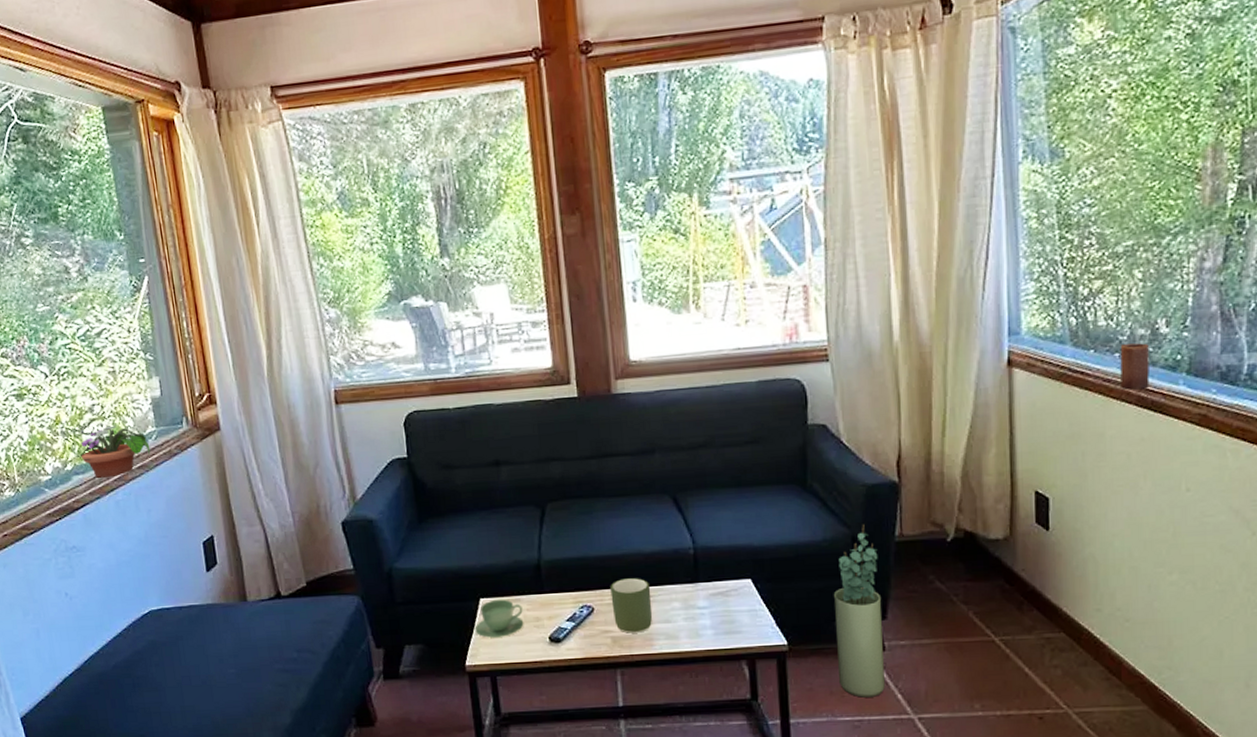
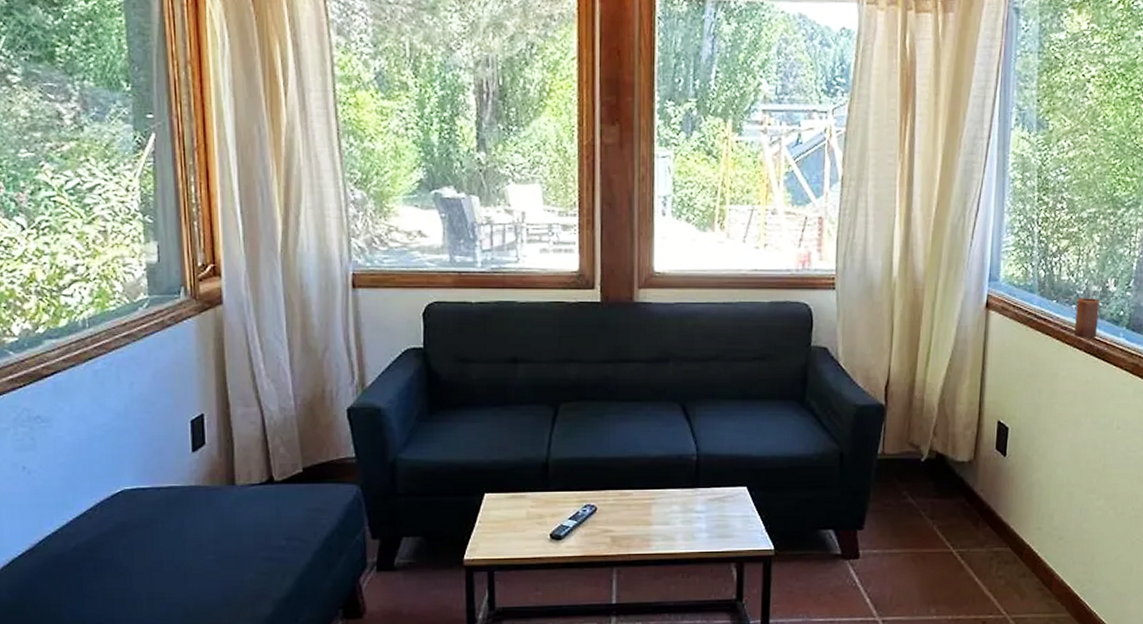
potted flower: present [76,422,151,479] -> none [50,285,140,345]
teacup: present [474,599,524,638] -> none [476,495,527,533]
mug: present [610,577,652,633] -> none [614,479,653,534]
vase: present [833,525,885,698] -> none [817,442,861,601]

